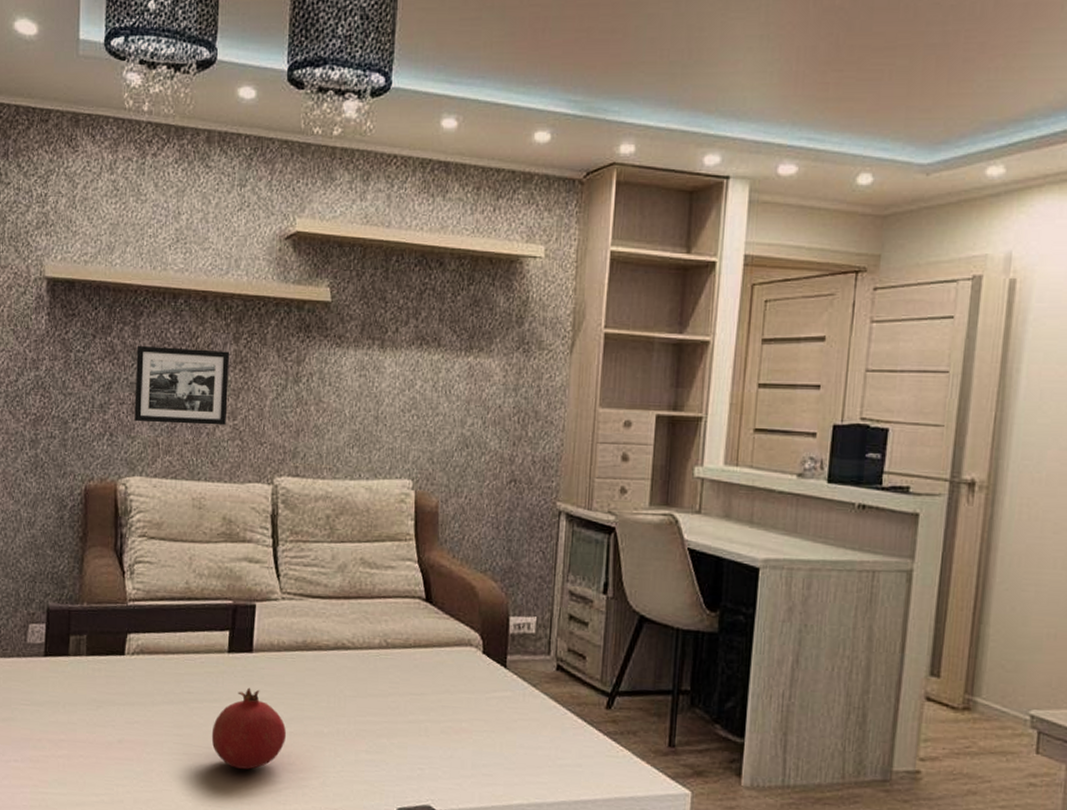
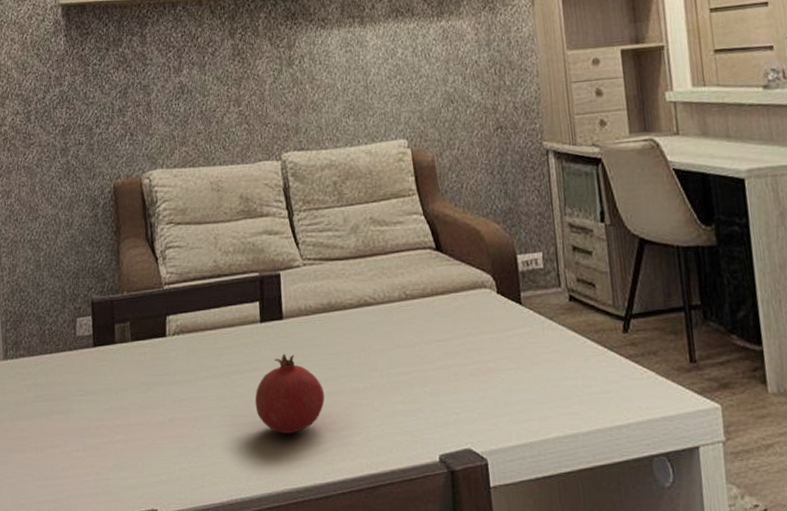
picture frame: present [134,345,230,426] -> none [145,46,232,120]

